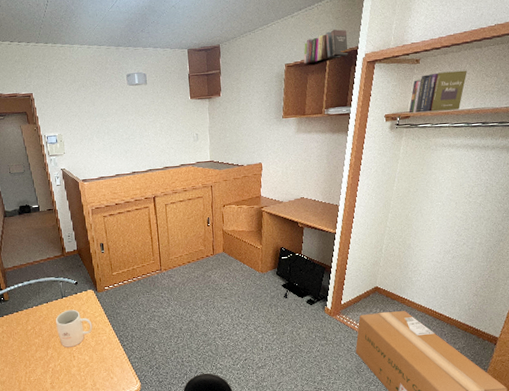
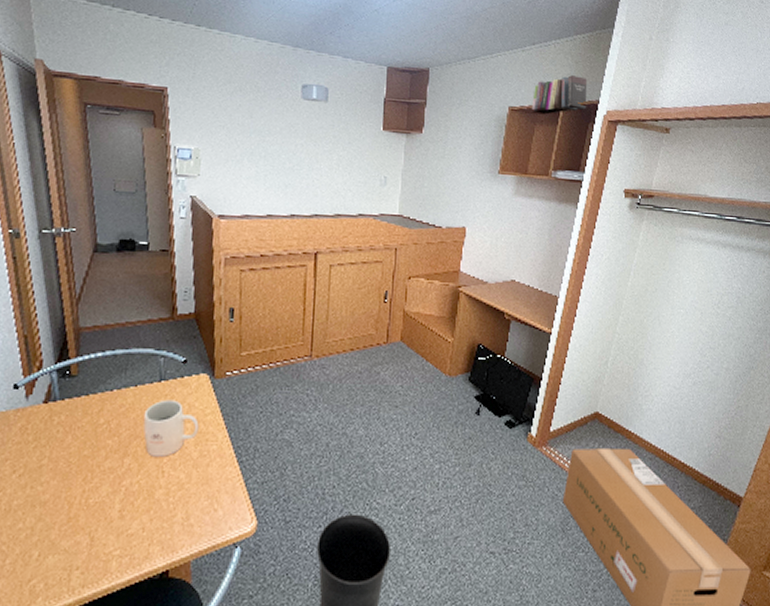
books: present [409,70,467,114] -> none [653,148,723,196]

